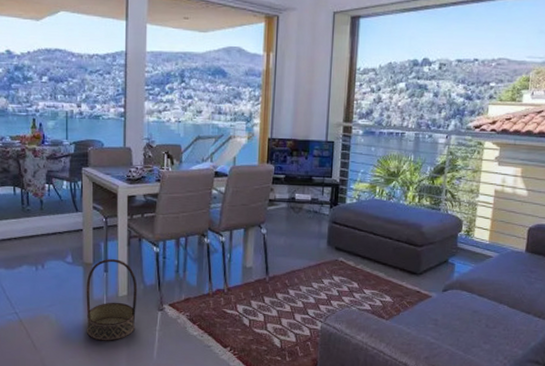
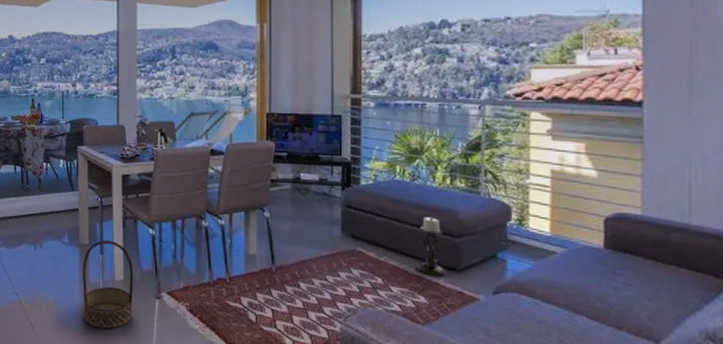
candle holder: none [387,229,409,280] -> present [418,216,446,277]

